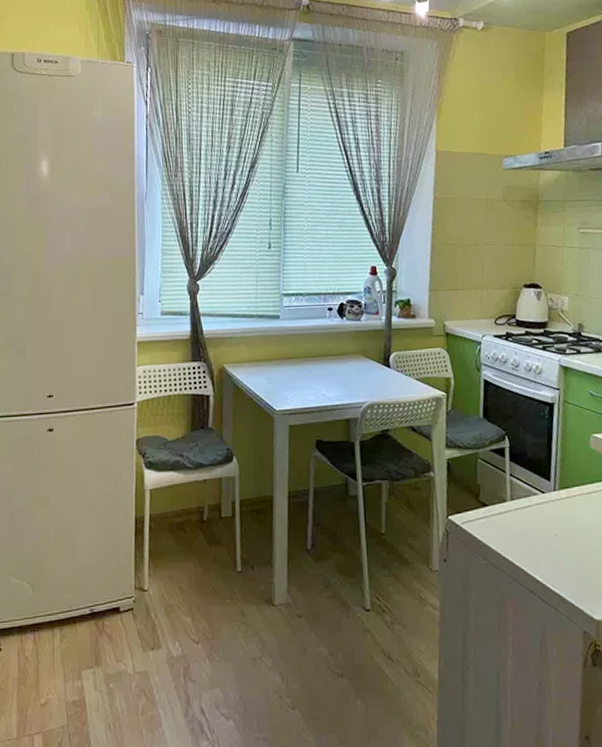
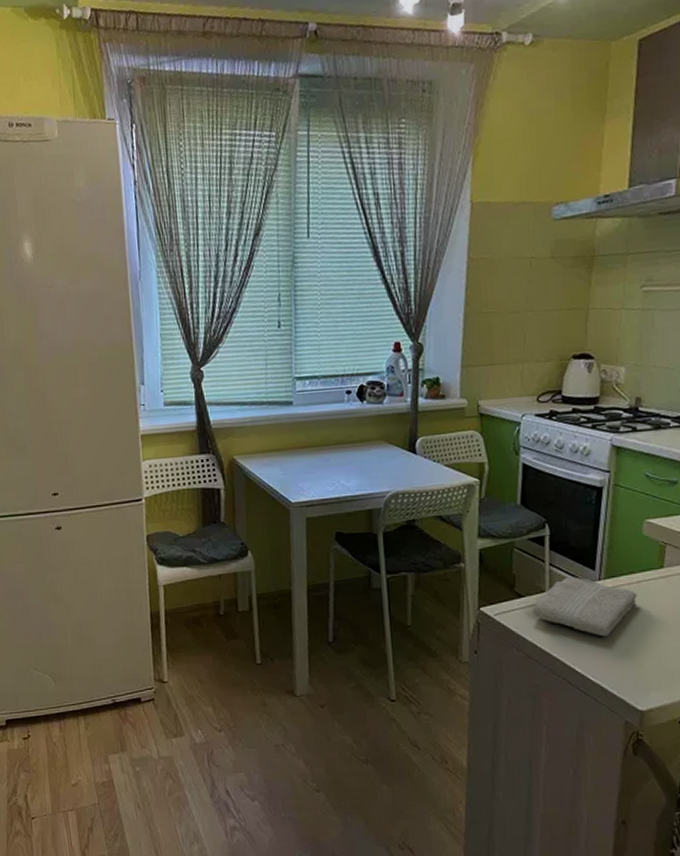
washcloth: none [496,487,588,546] -> present [533,577,637,637]

